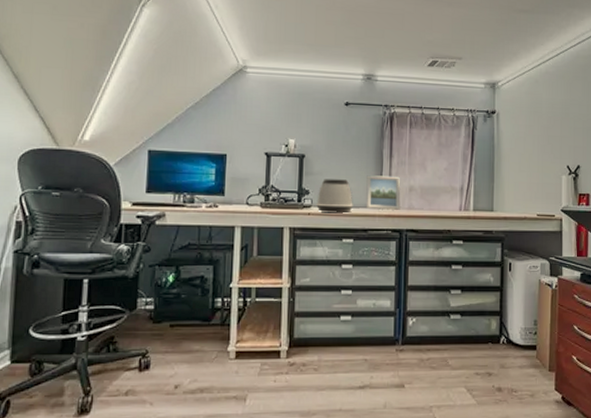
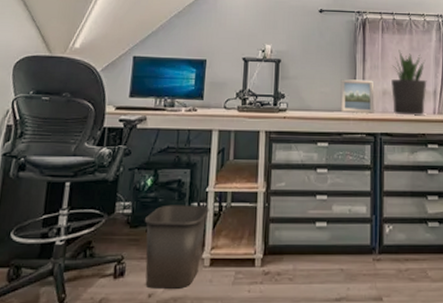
waste bin: none [167,300,234,380] -> present [144,205,209,289]
speaker: present [316,179,353,214] -> none [292,83,328,117]
planter: none [418,145,454,212] -> present [391,50,427,116]

